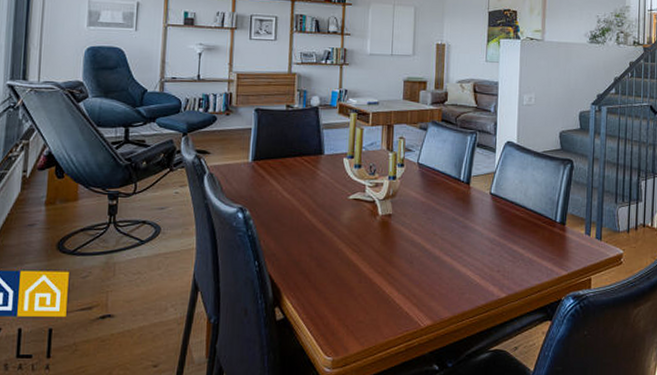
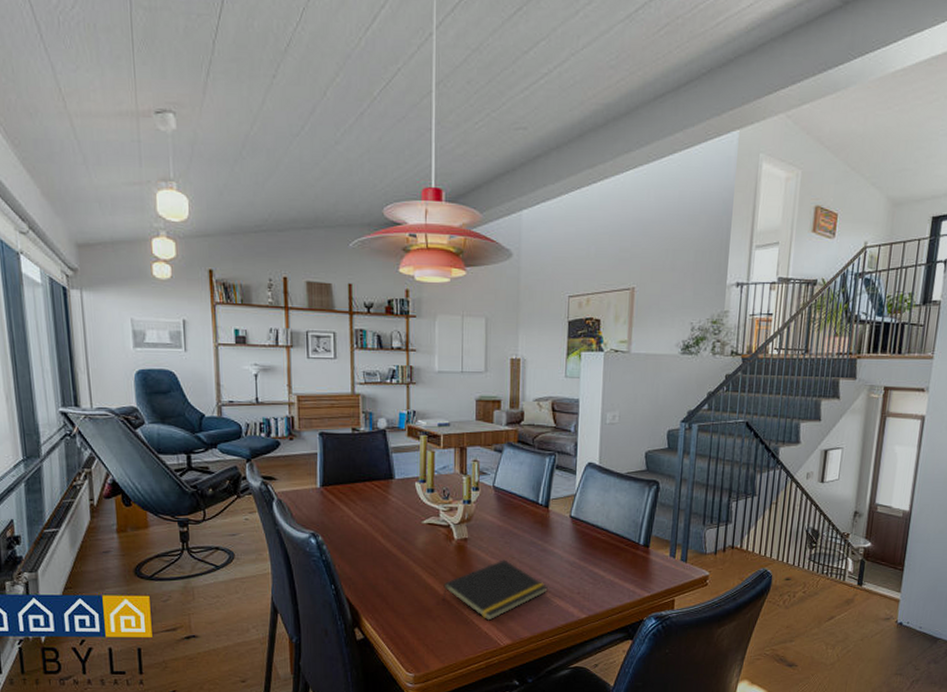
notepad: none [364,236,469,300] -> present [442,559,548,621]

